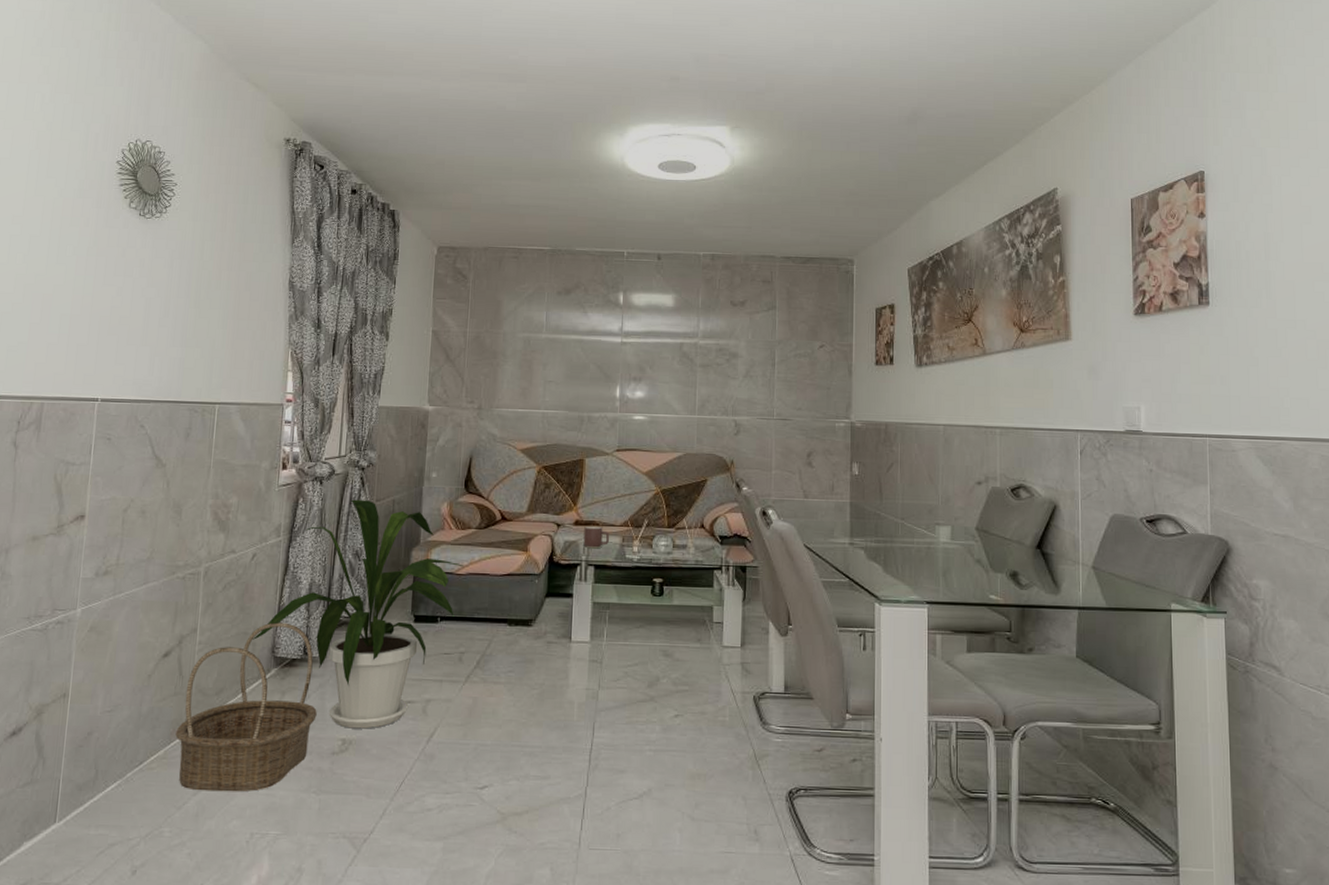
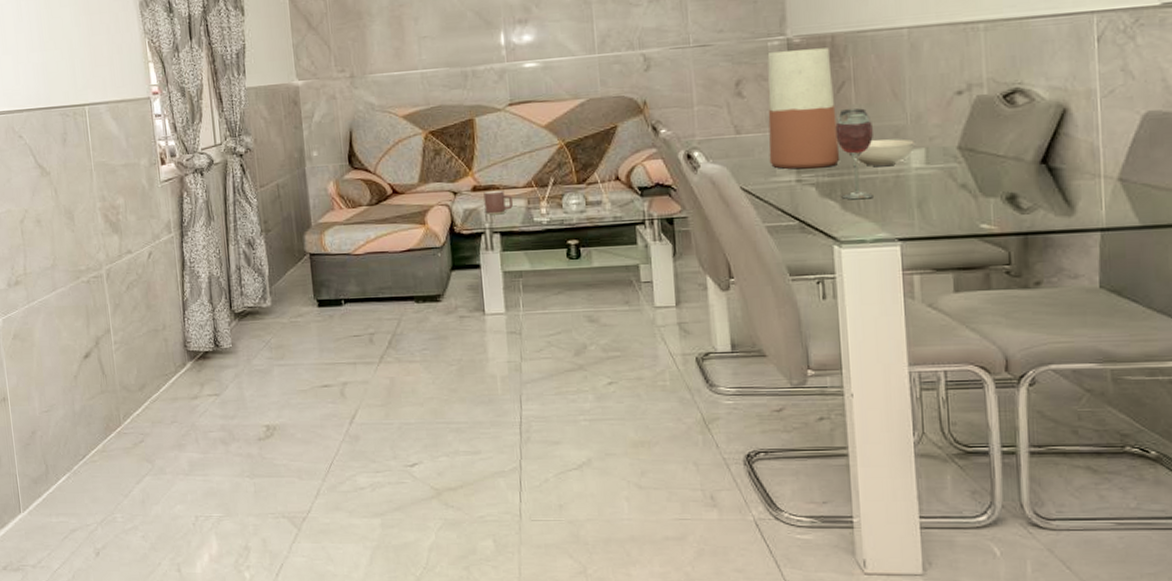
basket: present [175,622,317,792] -> none [109,317,238,480]
house plant: present [252,499,465,729] -> none [163,187,361,415]
vase: none [829,432,886,535] -> present [767,48,840,170]
wineglass: none [883,487,913,565] -> present [835,108,874,200]
bowl: none [892,514,943,538] -> present [848,139,914,166]

